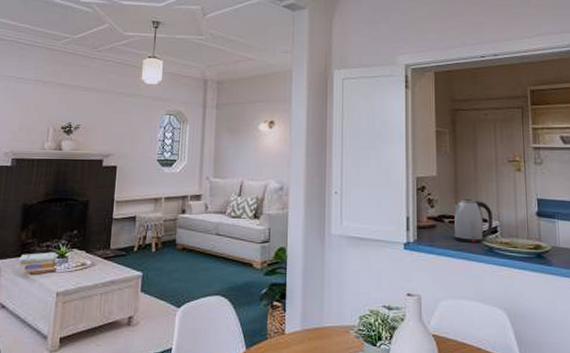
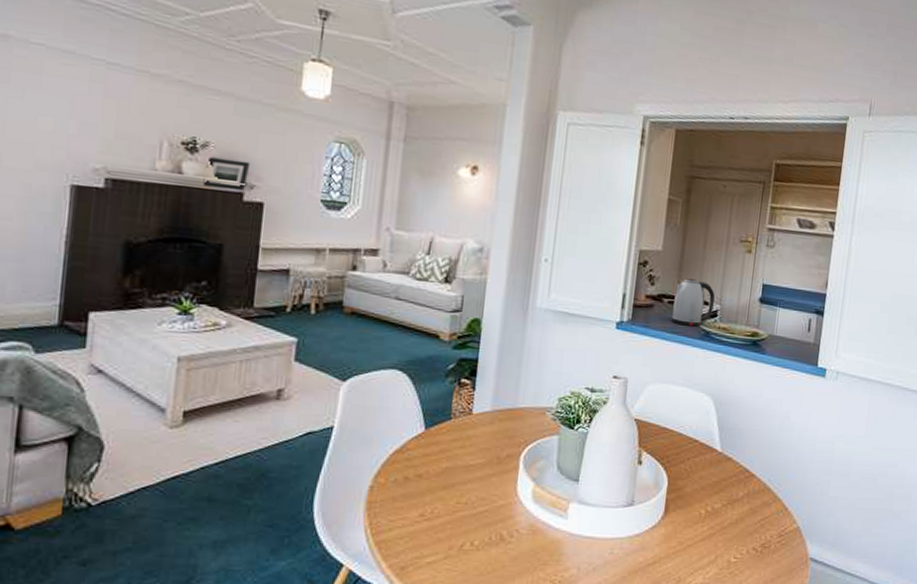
books: present [18,252,57,276] -> none [120,306,178,335]
picture frame: none [75,136,108,159] -> present [203,157,251,192]

